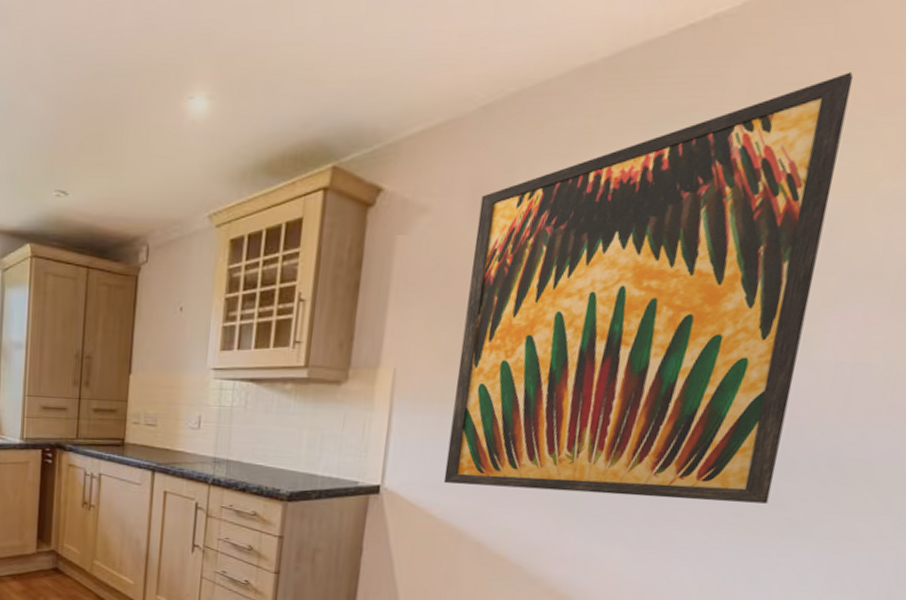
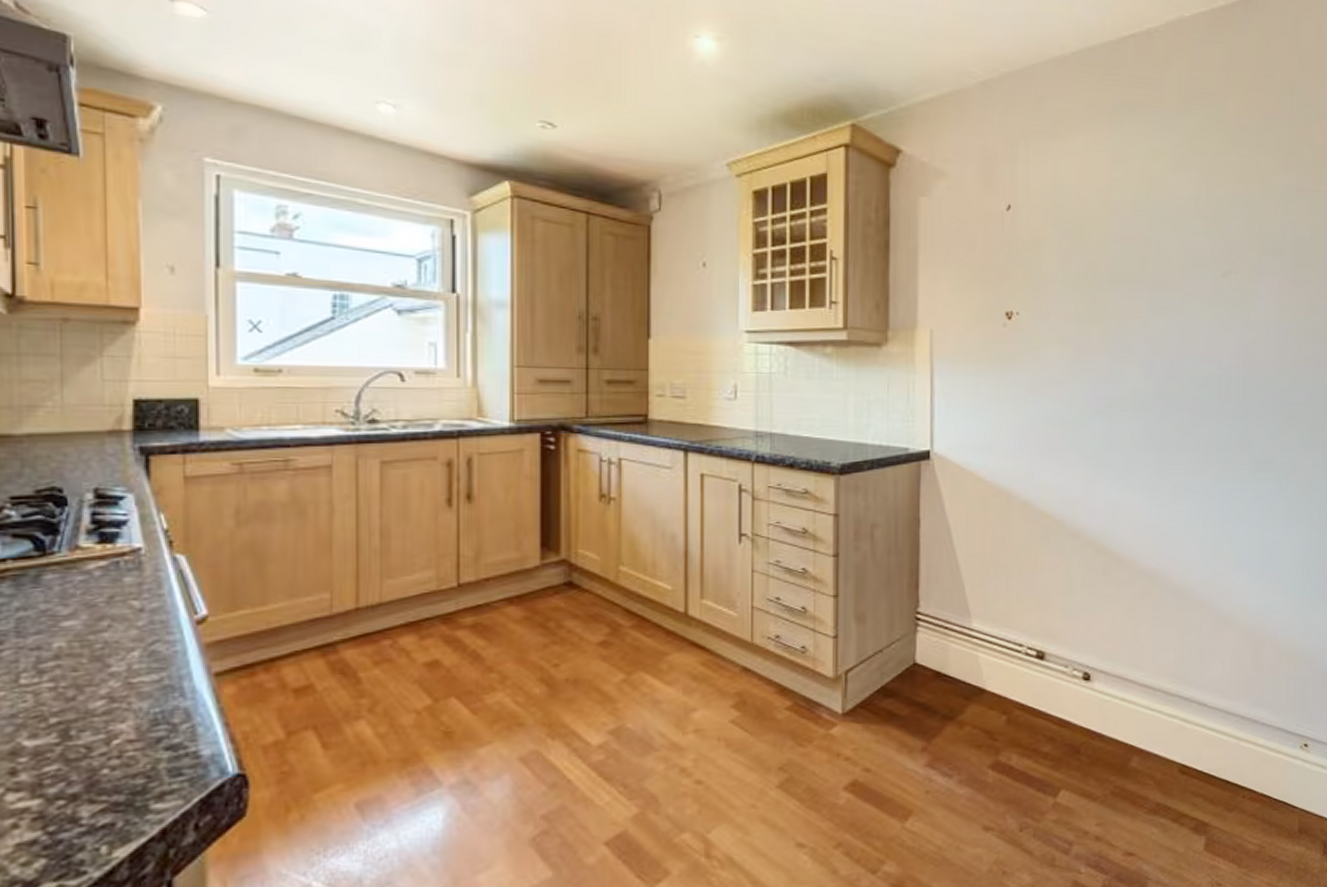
wall art: present [443,72,854,504] -> none [987,89,1245,445]

